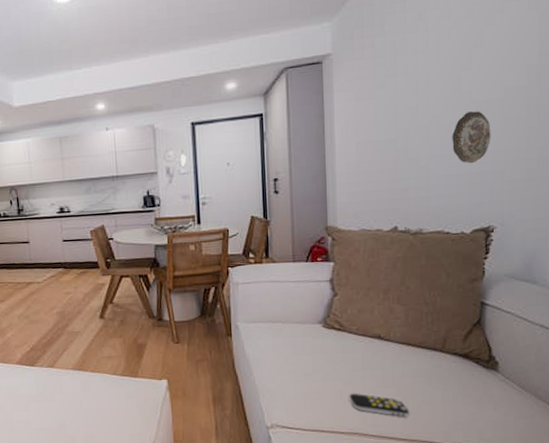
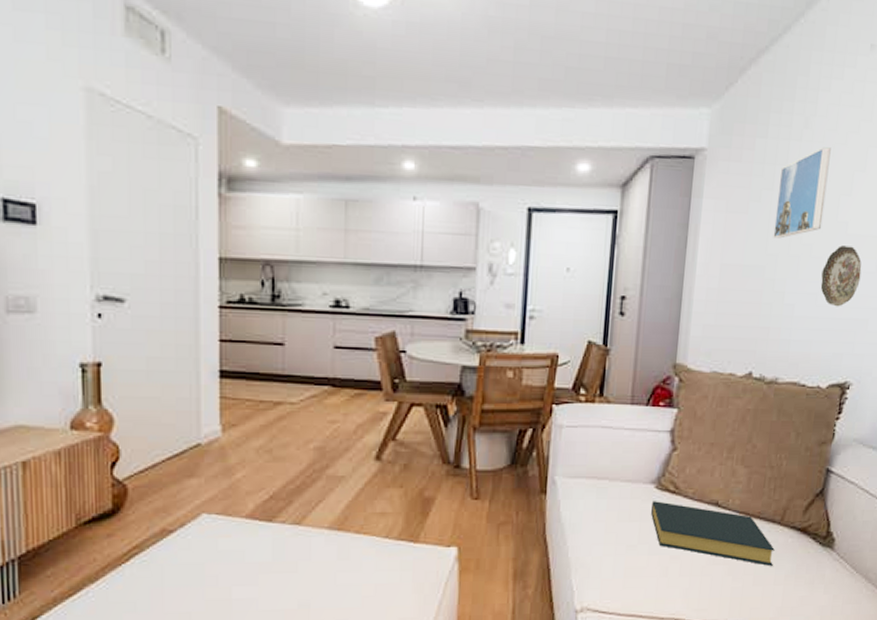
hardback book: none [321,337,440,387] -> present [651,501,775,566]
remote control: present [349,393,410,417] -> none [674,570,738,600]
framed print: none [400,33,446,115] -> present [773,147,831,239]

